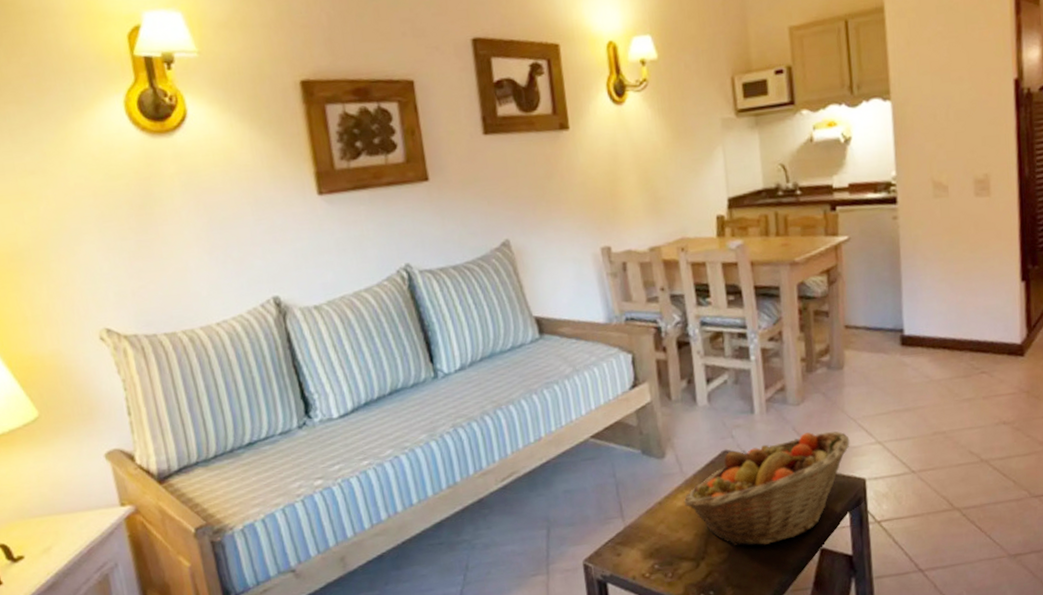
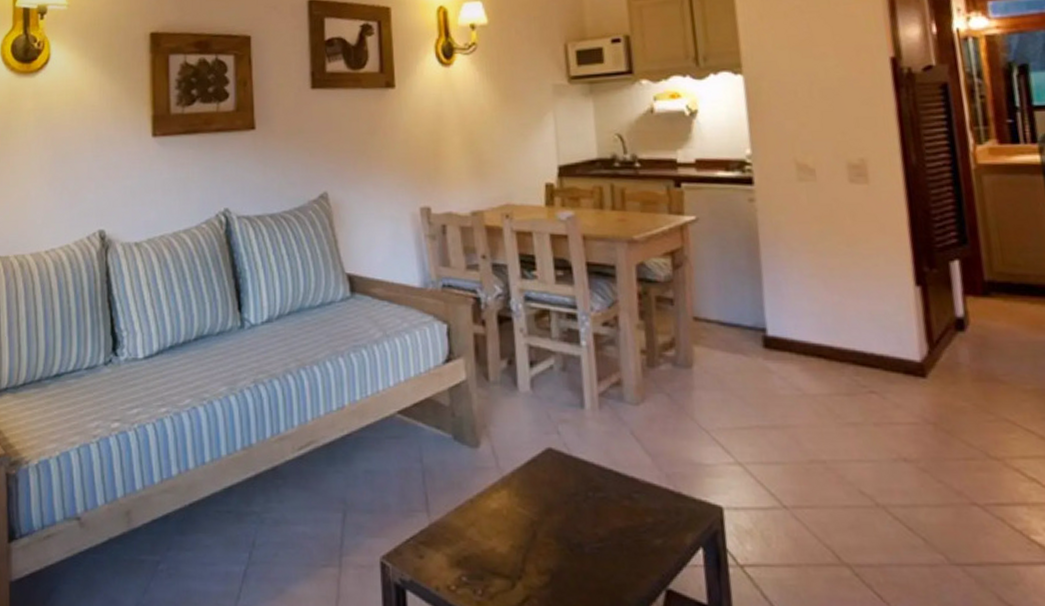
fruit basket: present [684,431,850,546] -> none [500,440,702,573]

